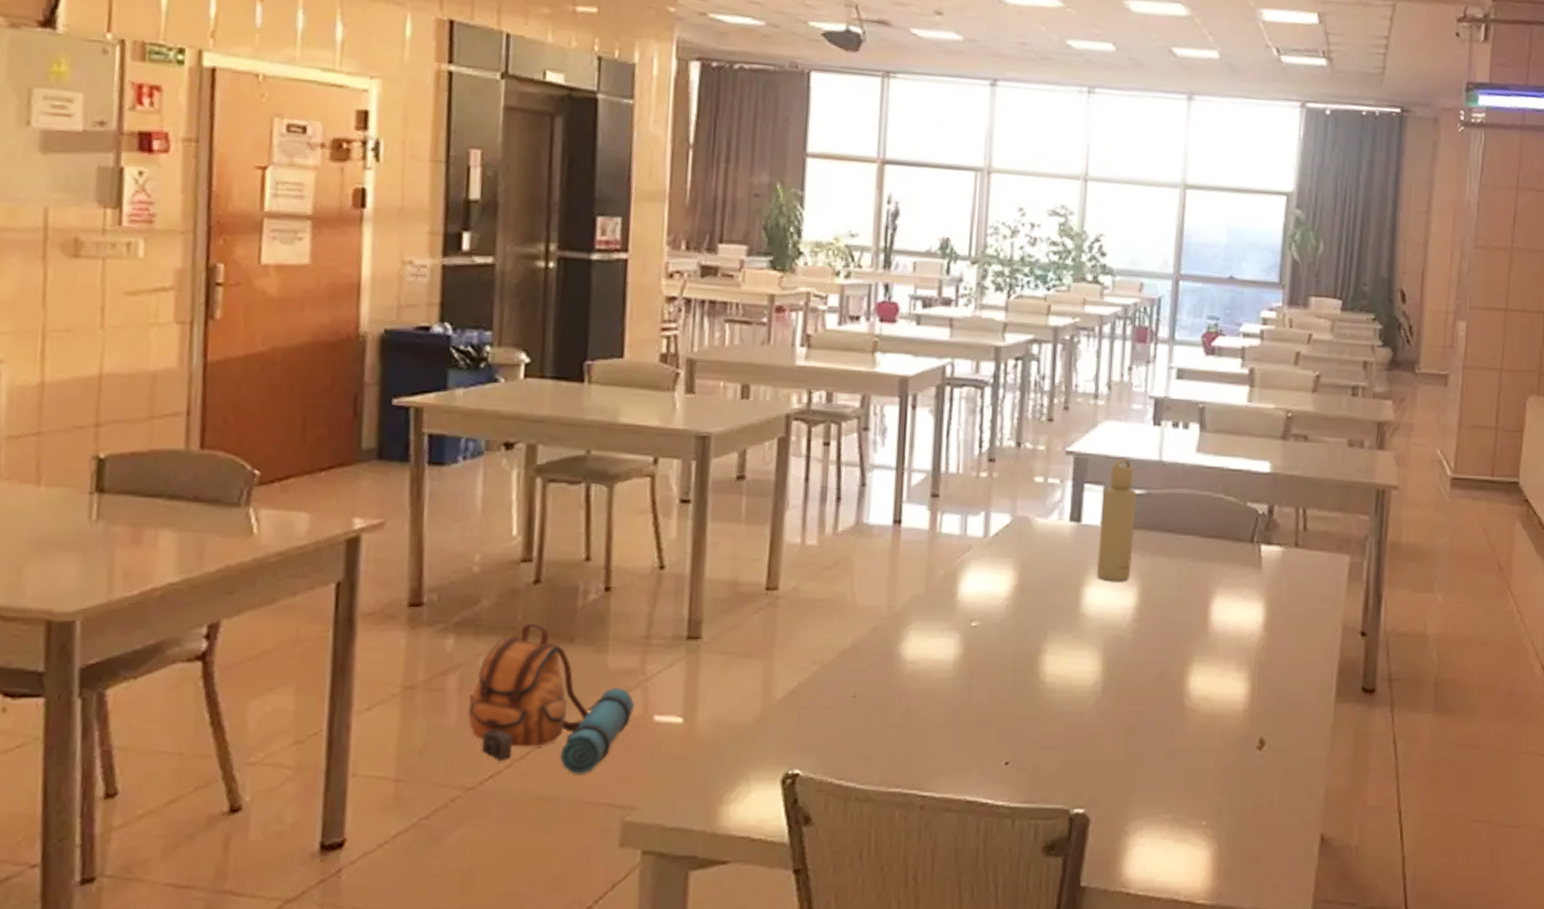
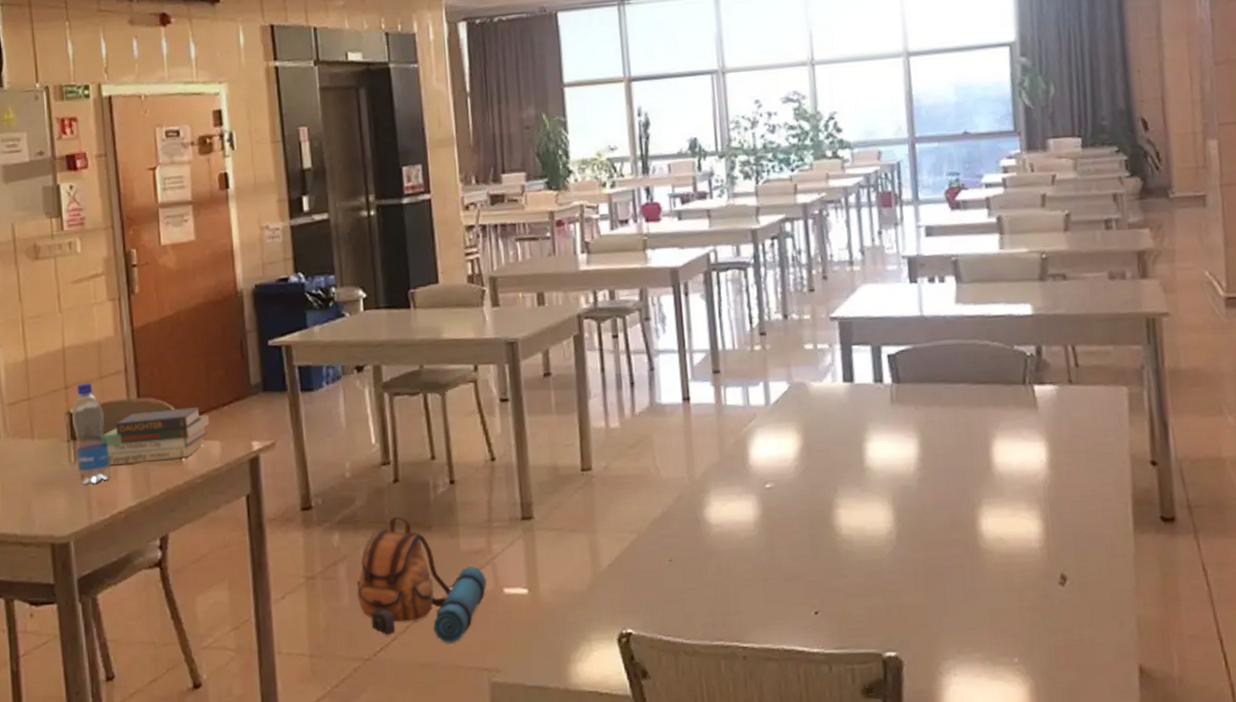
bottle: none [100,422,150,551] -> present [72,383,111,485]
books: none [144,467,299,531] -> present [104,407,210,466]
bottle: present [1096,459,1137,581] -> none [871,318,909,435]

